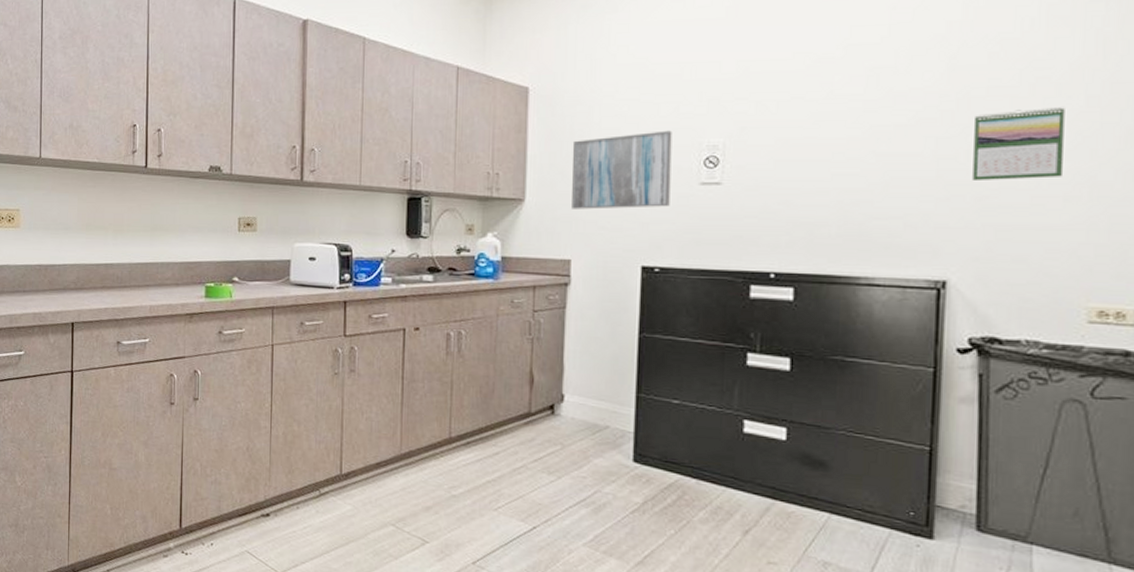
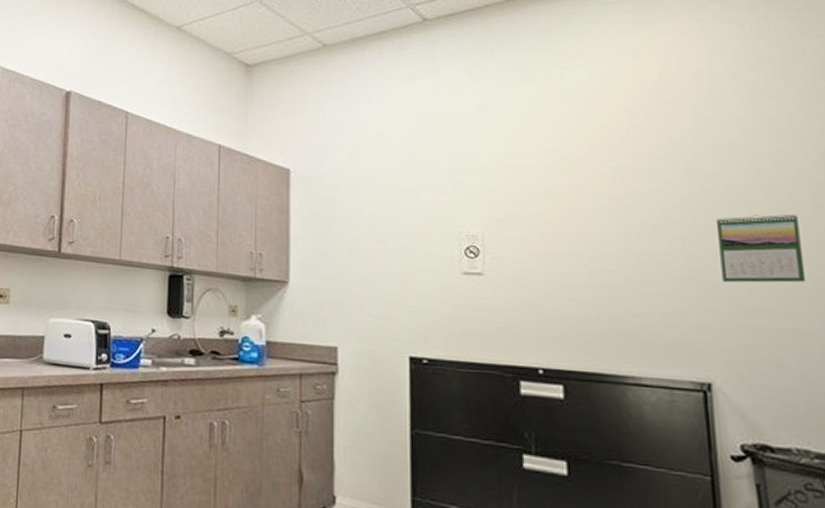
wall art: present [572,130,672,209] -> none [335,218,434,296]

